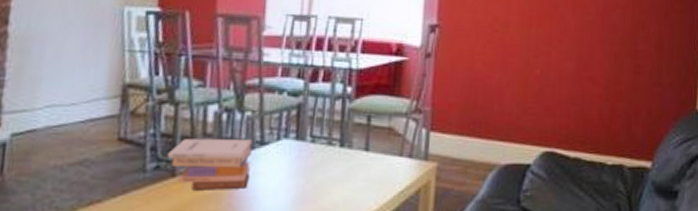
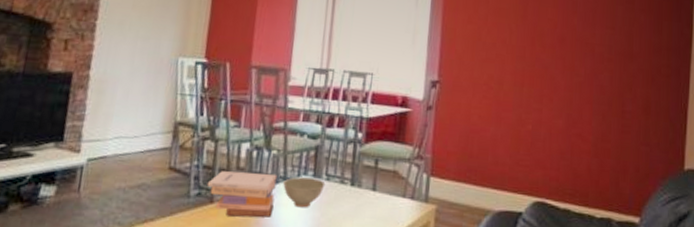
bowl: none [260,140,310,175] -> present [283,177,326,208]

